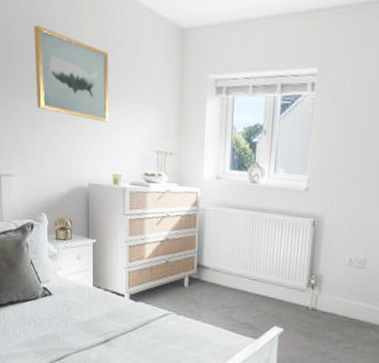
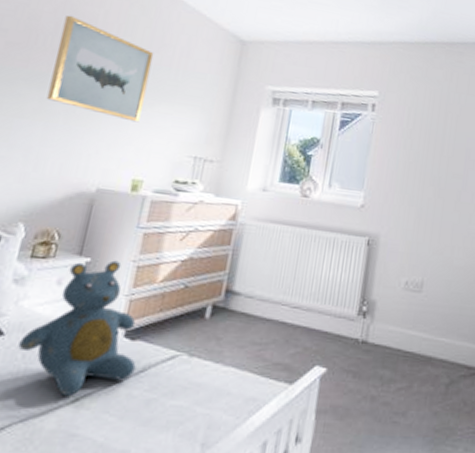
teddy bear: none [63,241,141,339] -> present [18,260,136,397]

